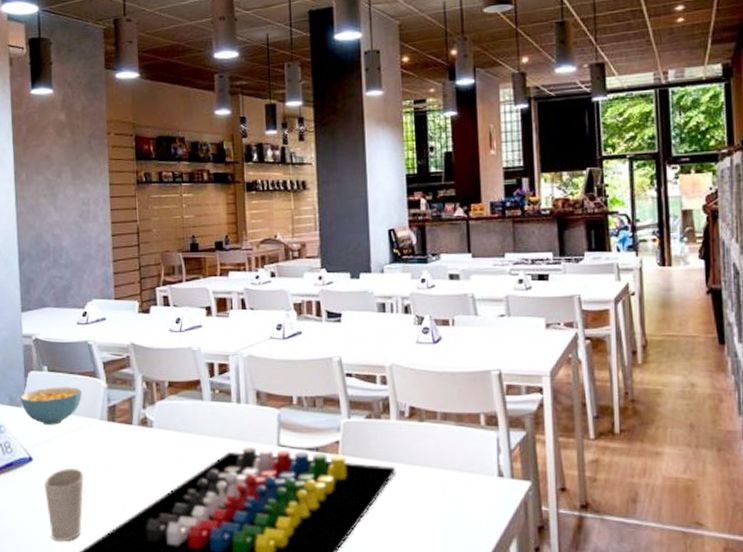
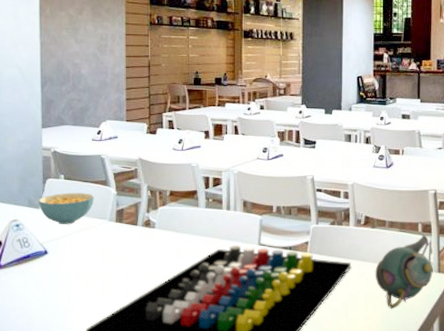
cup: present [43,468,84,542] -> none [56,260,93,321]
teapot: none [427,429,504,527] -> present [375,235,433,308]

